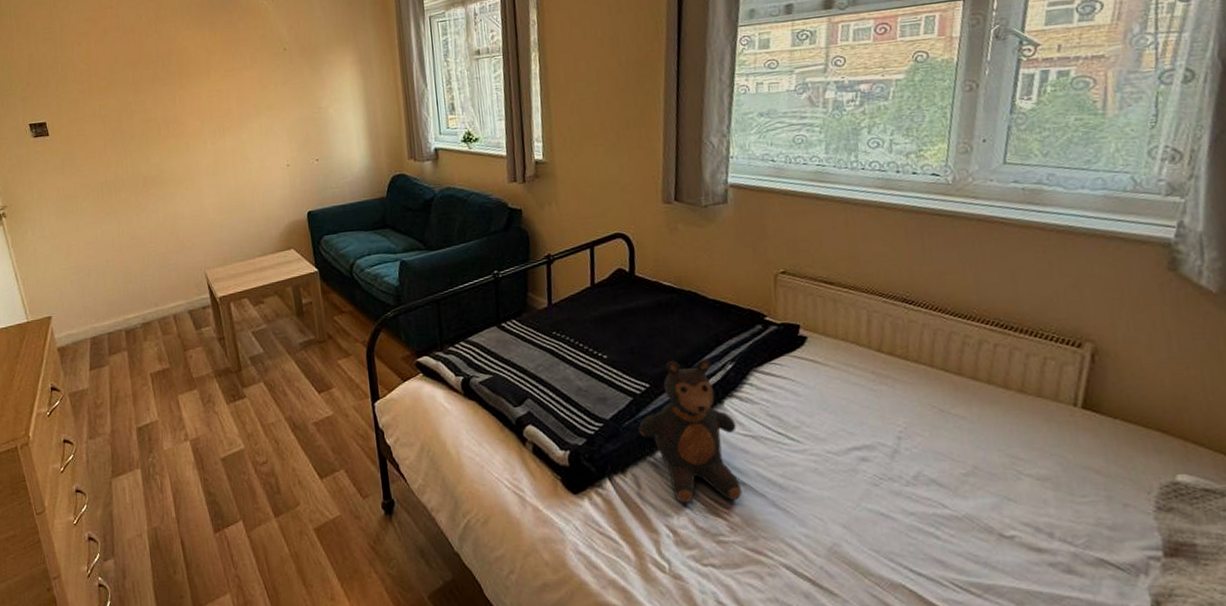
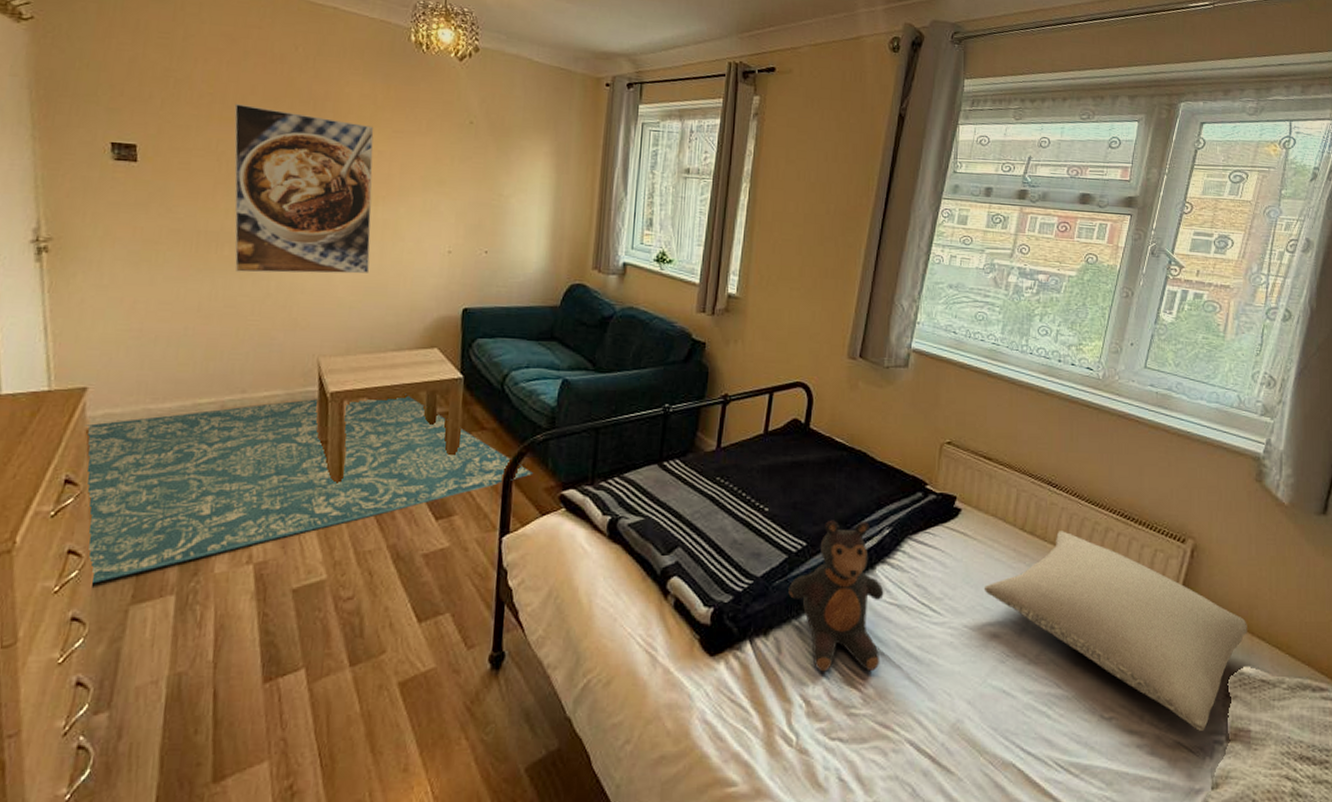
rug: none [55,291,391,464] -> present [84,394,534,584]
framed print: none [106,70,228,210] -> present [234,104,374,274]
pillow: none [843,348,1178,547] -> present [983,531,1247,731]

